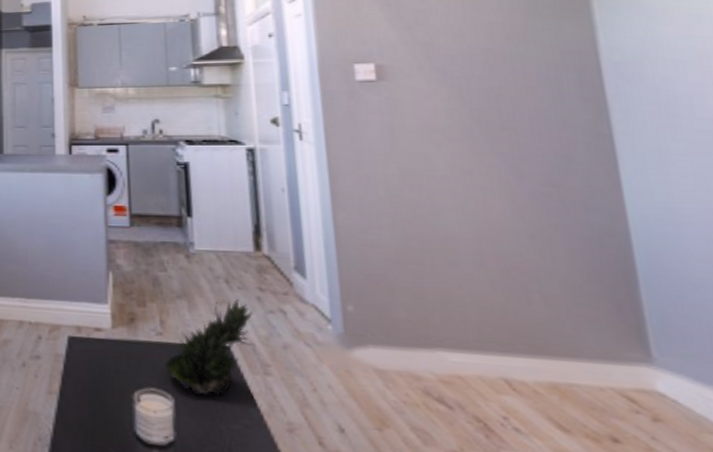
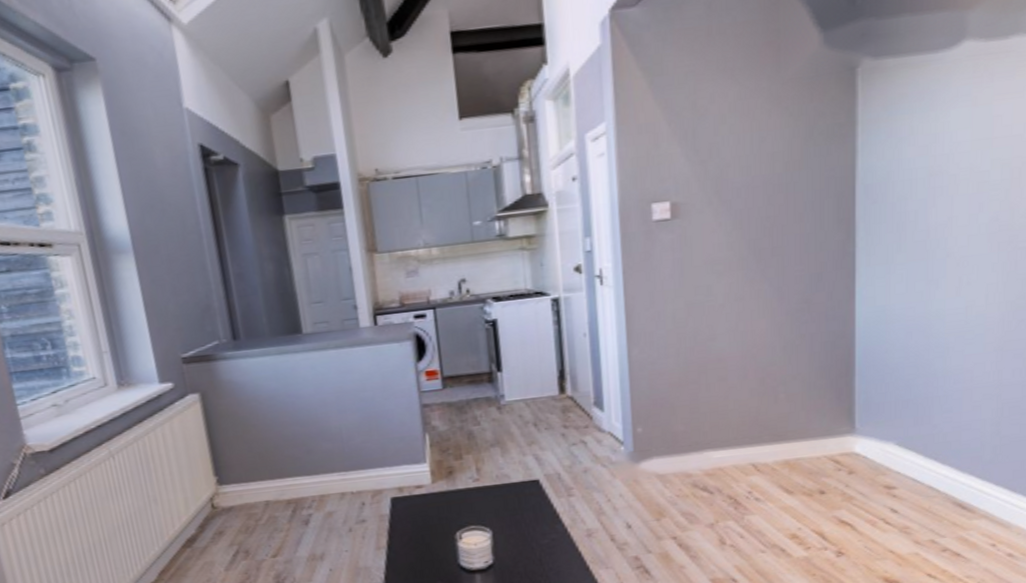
succulent plant: present [164,299,253,396] -> none [482,439,558,525]

